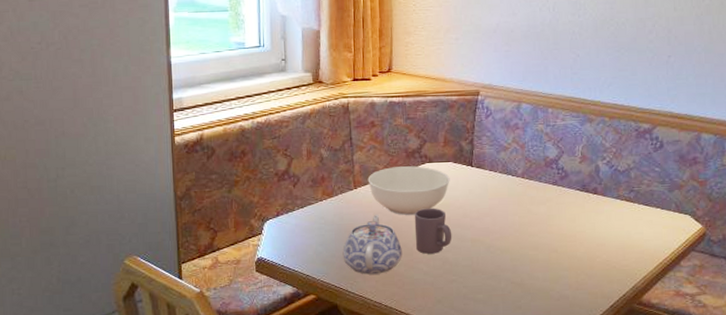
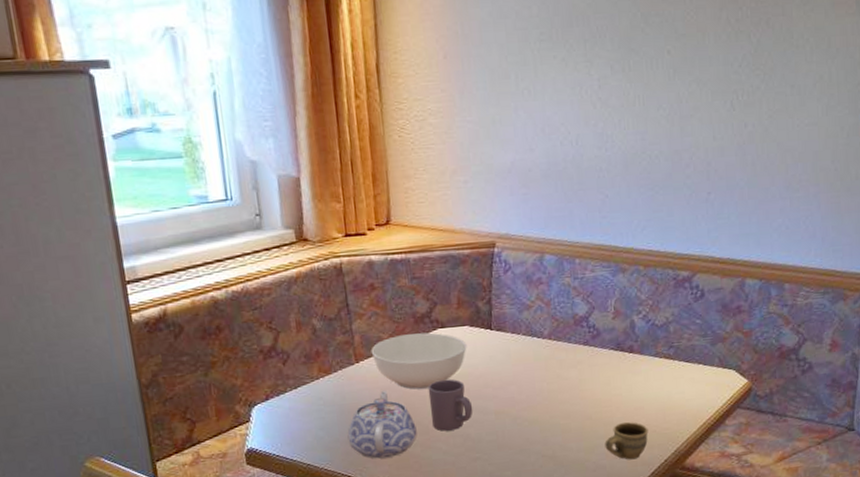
cup: none [568,257,609,292] -> present [605,422,649,460]

